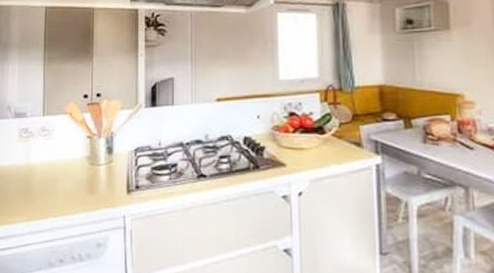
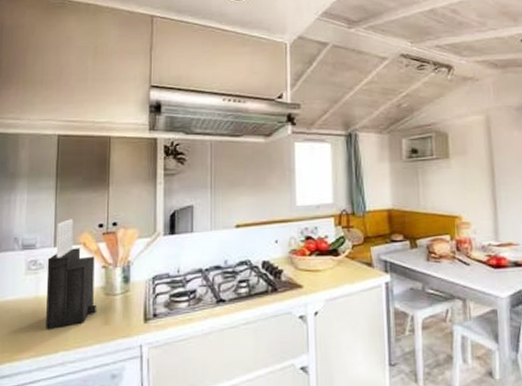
knife block: none [36,89,82,195] -> present [46,219,96,329]

